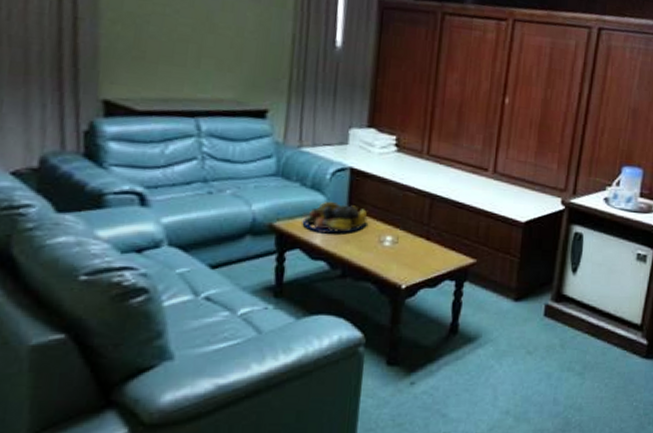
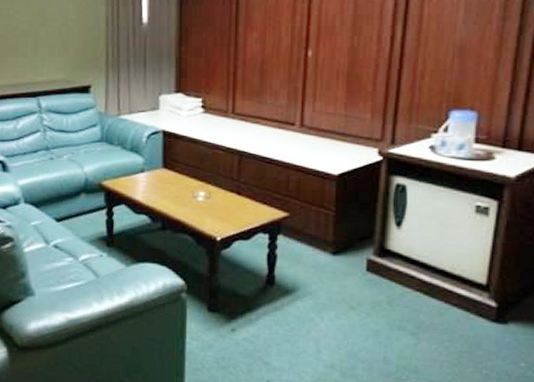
fruit bowl: present [302,201,368,233] -> none [125,161,181,190]

